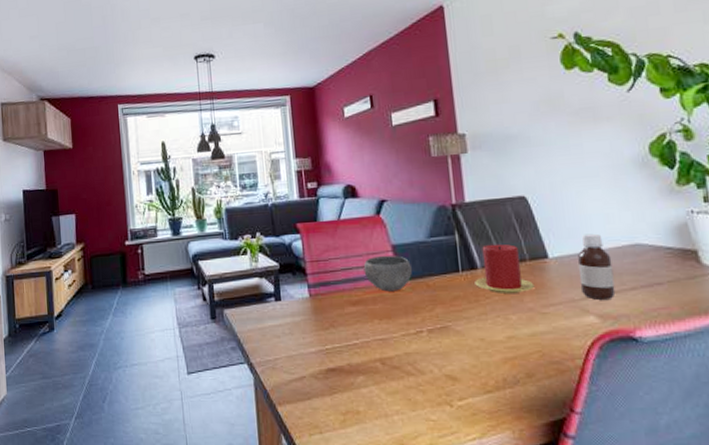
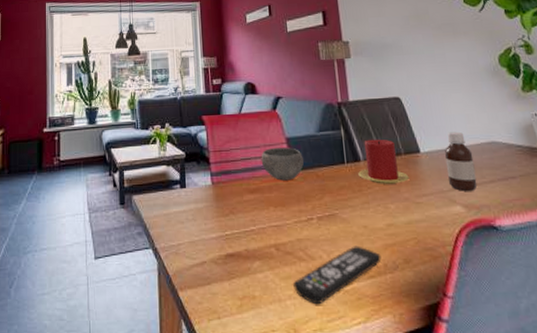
remote control: none [401,359,500,420] -> present [293,246,381,305]

